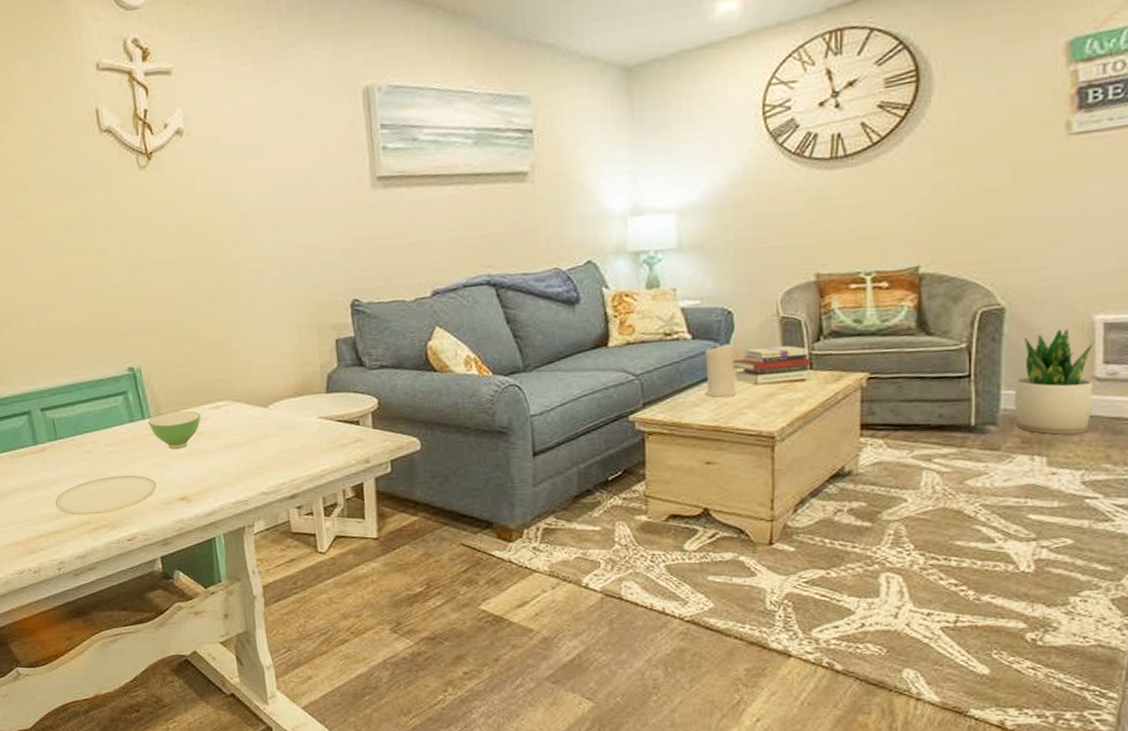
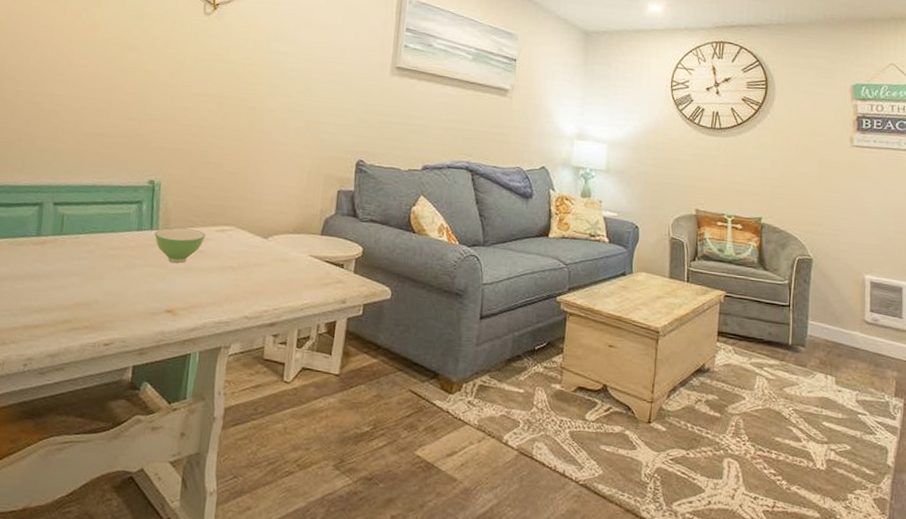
plate: present [54,474,157,515] -> none [39,278,148,315]
candle: present [705,343,736,399] -> none [614,249,637,295]
books: present [732,345,812,386] -> none [635,257,688,291]
planter: present [1015,329,1095,435] -> none [816,281,865,363]

